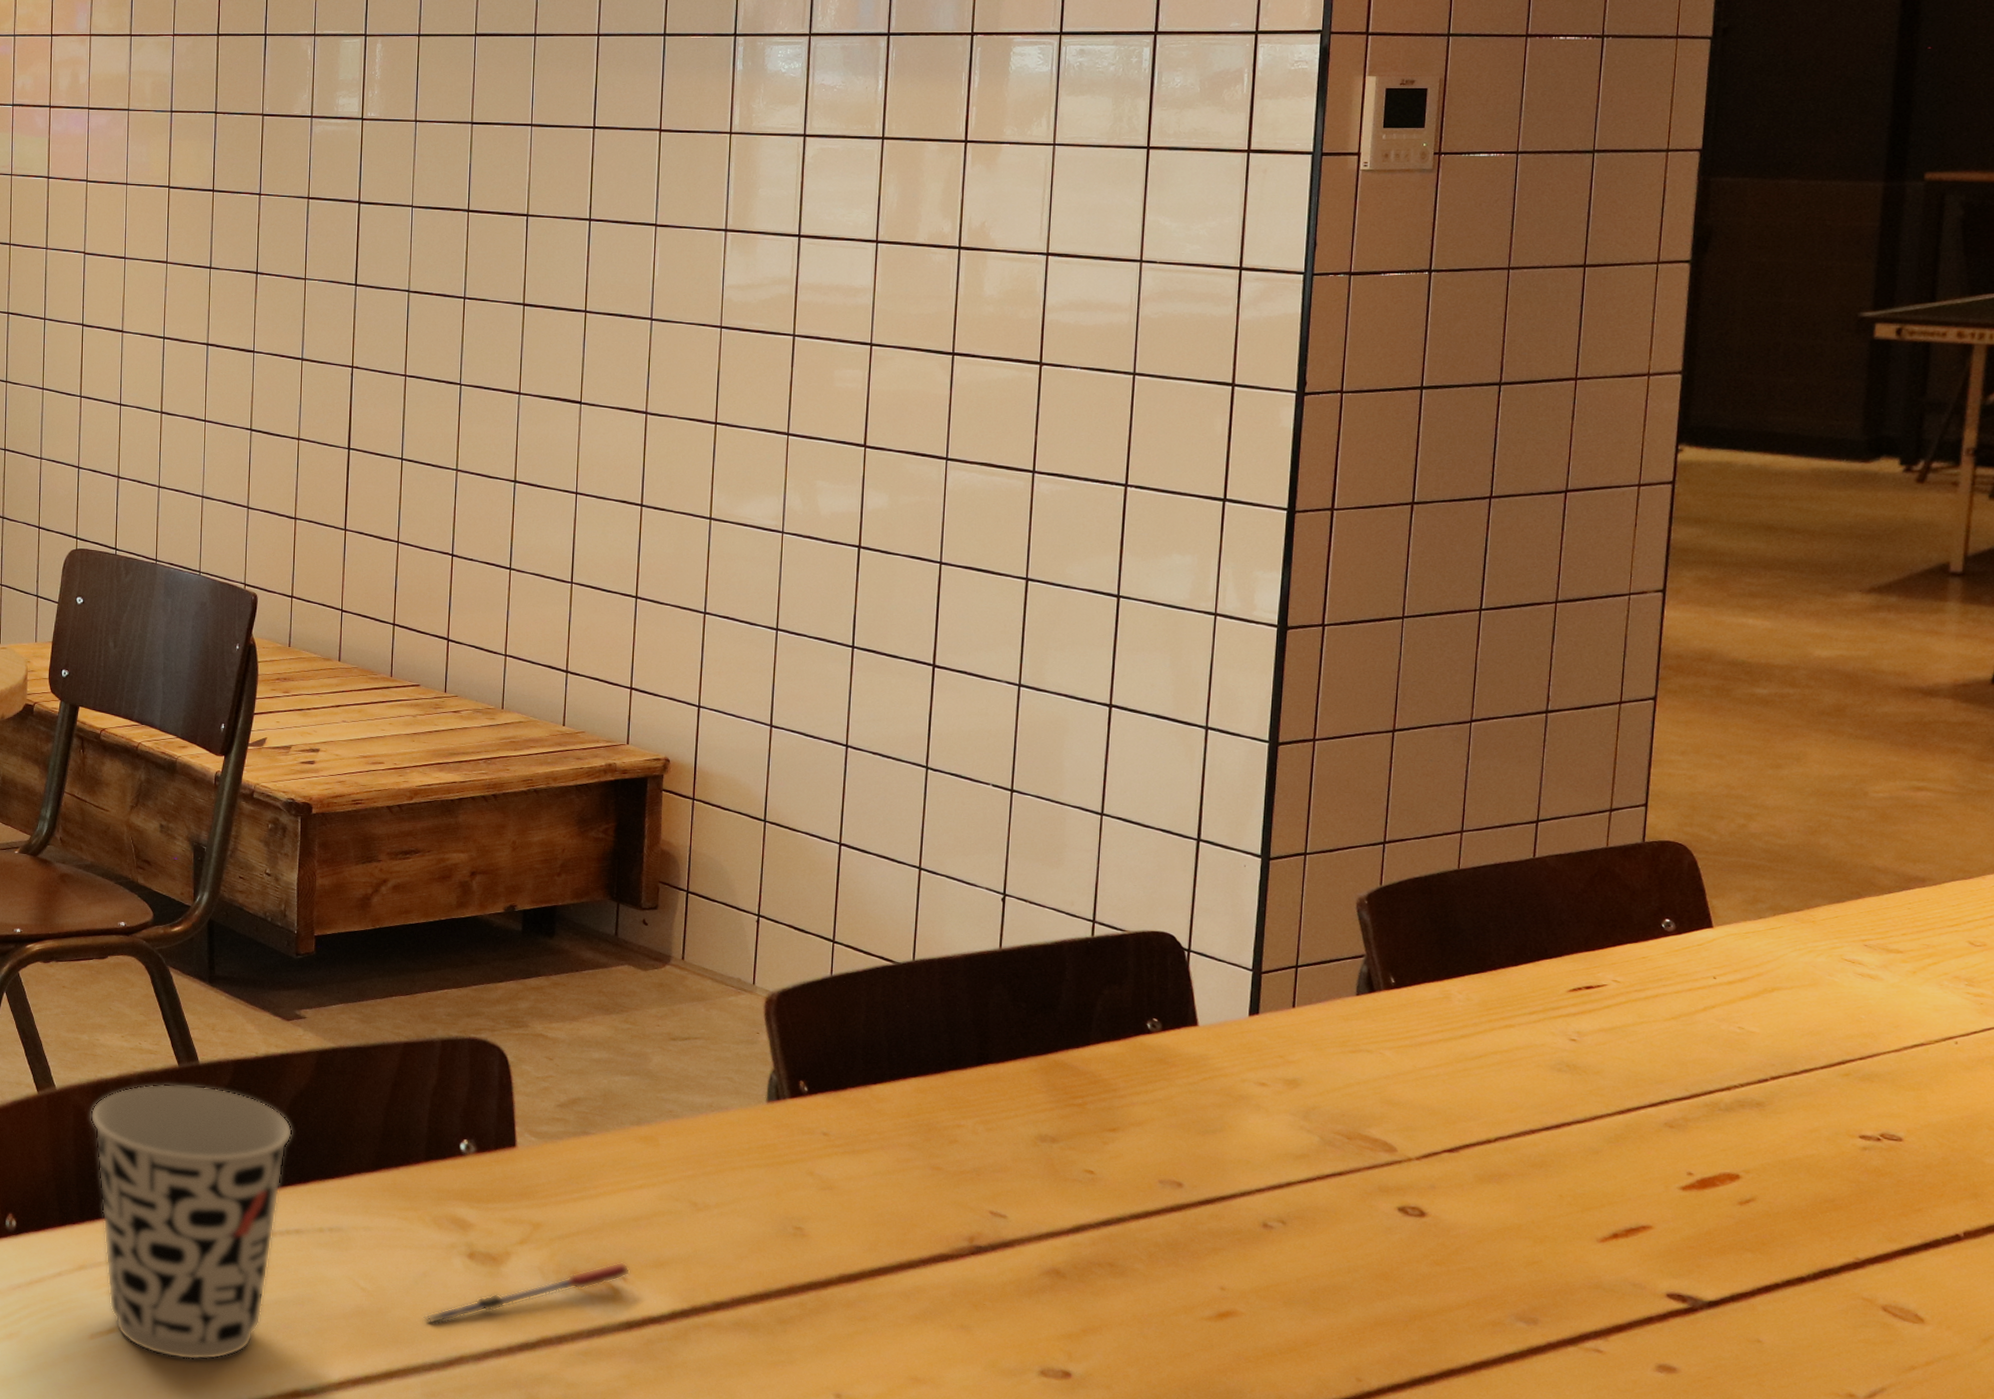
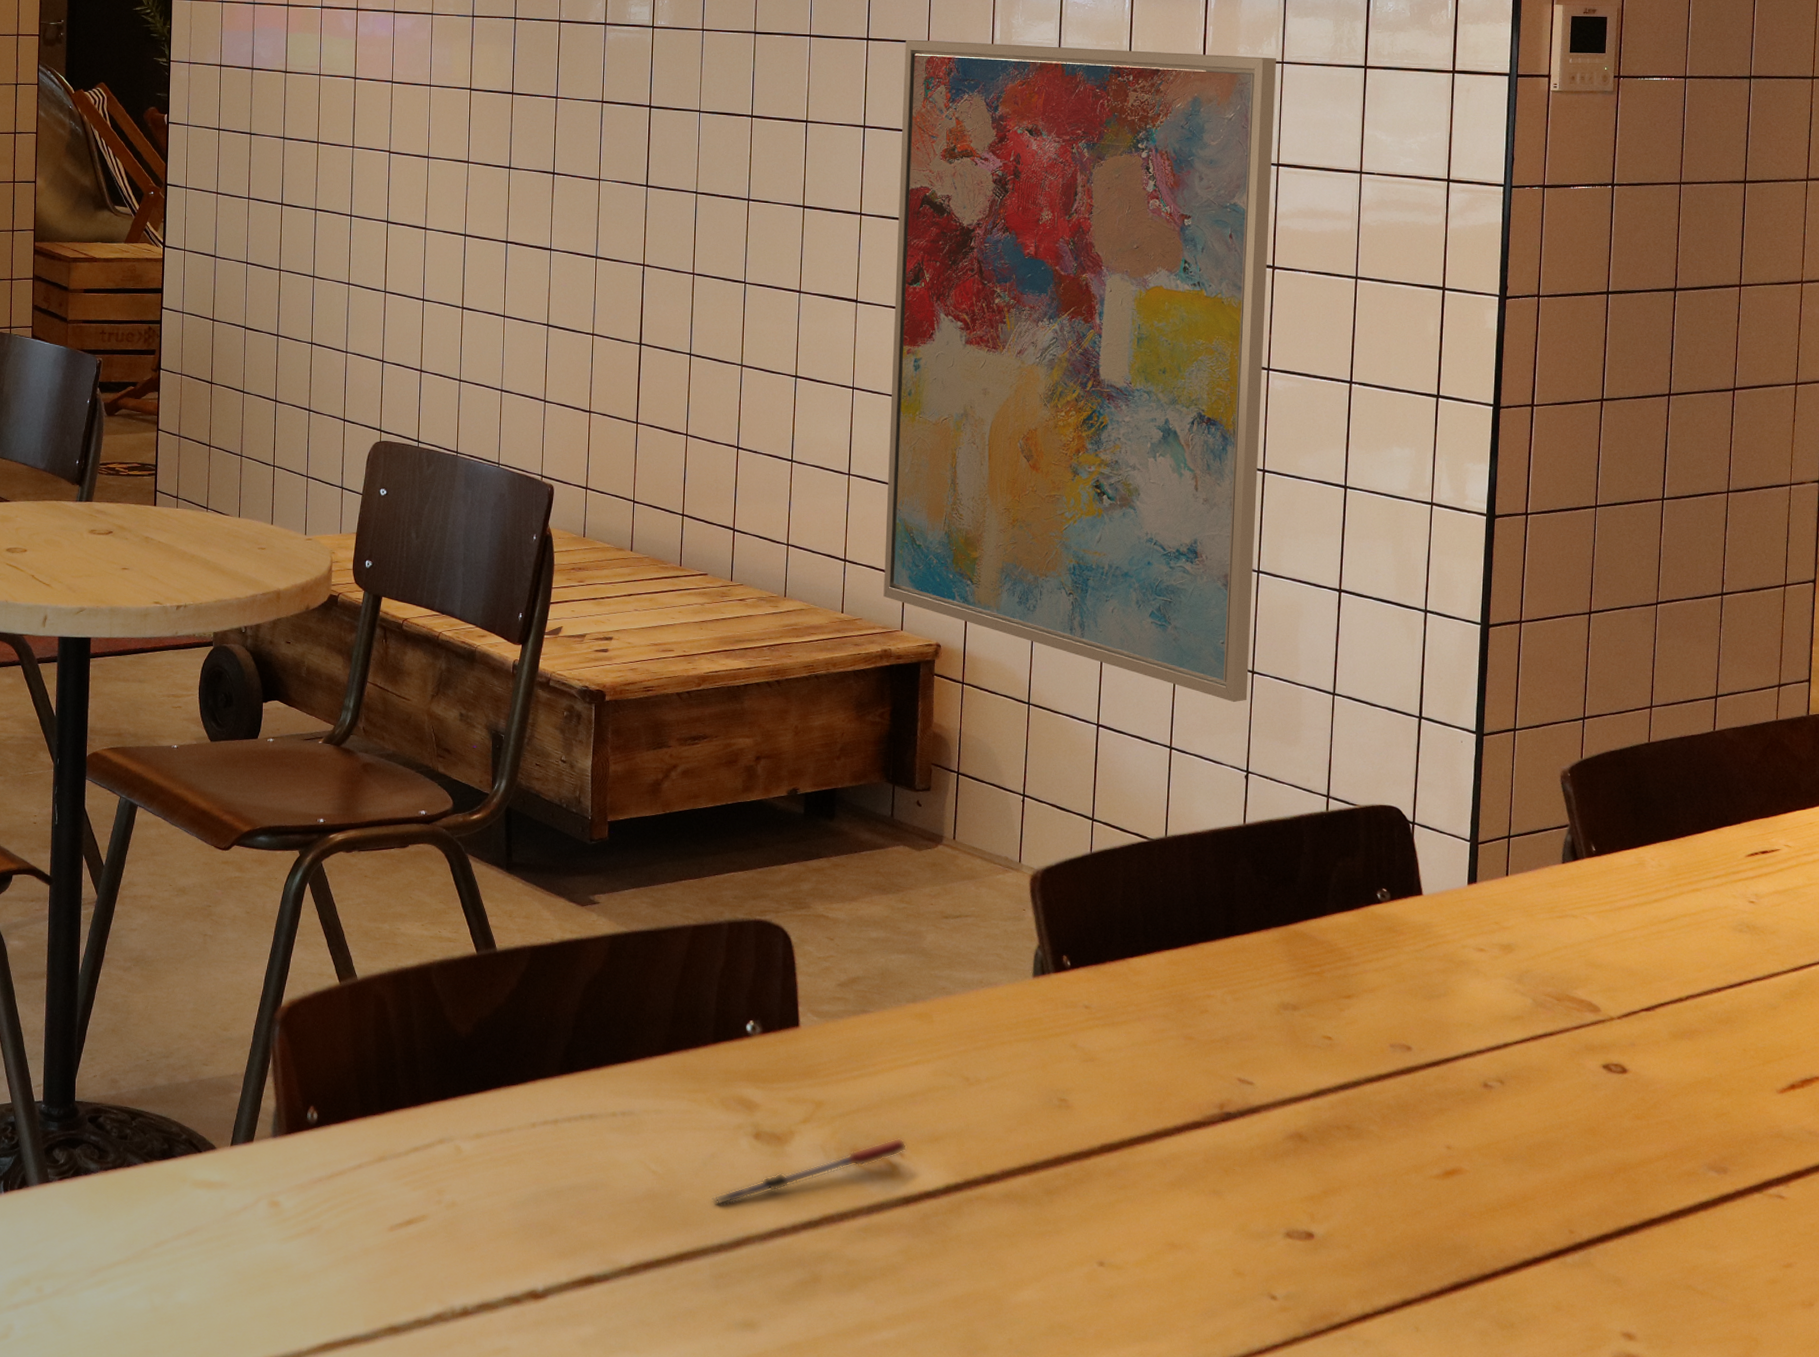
cup: present [90,1083,293,1360] -> none [391,971,587,1249]
wall art: none [608,127,1047,822] -> present [883,39,1276,703]

